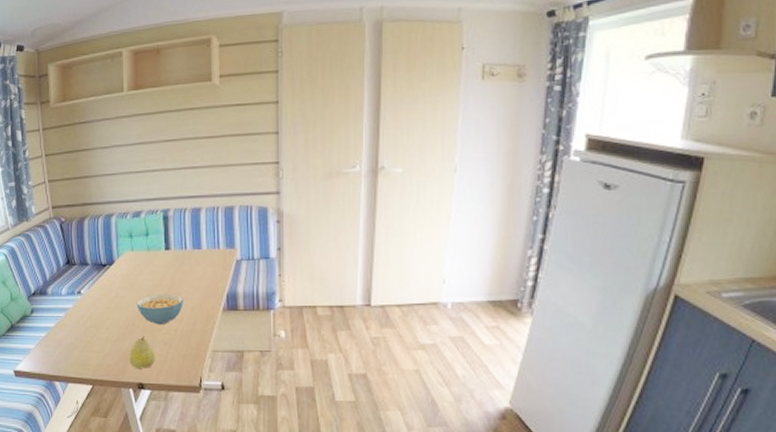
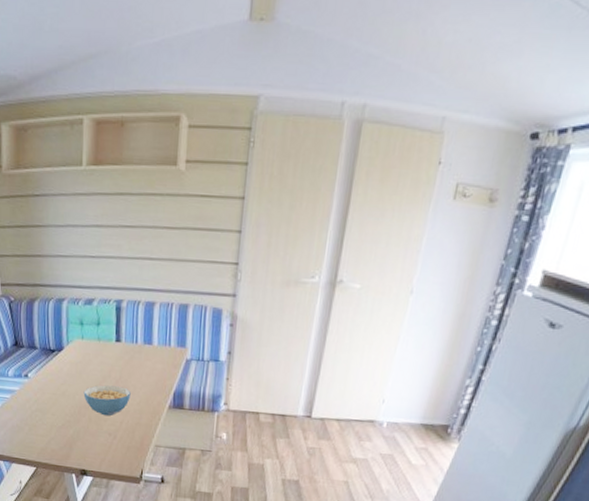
fruit: present [129,336,155,370] -> none [73,425,99,457]

